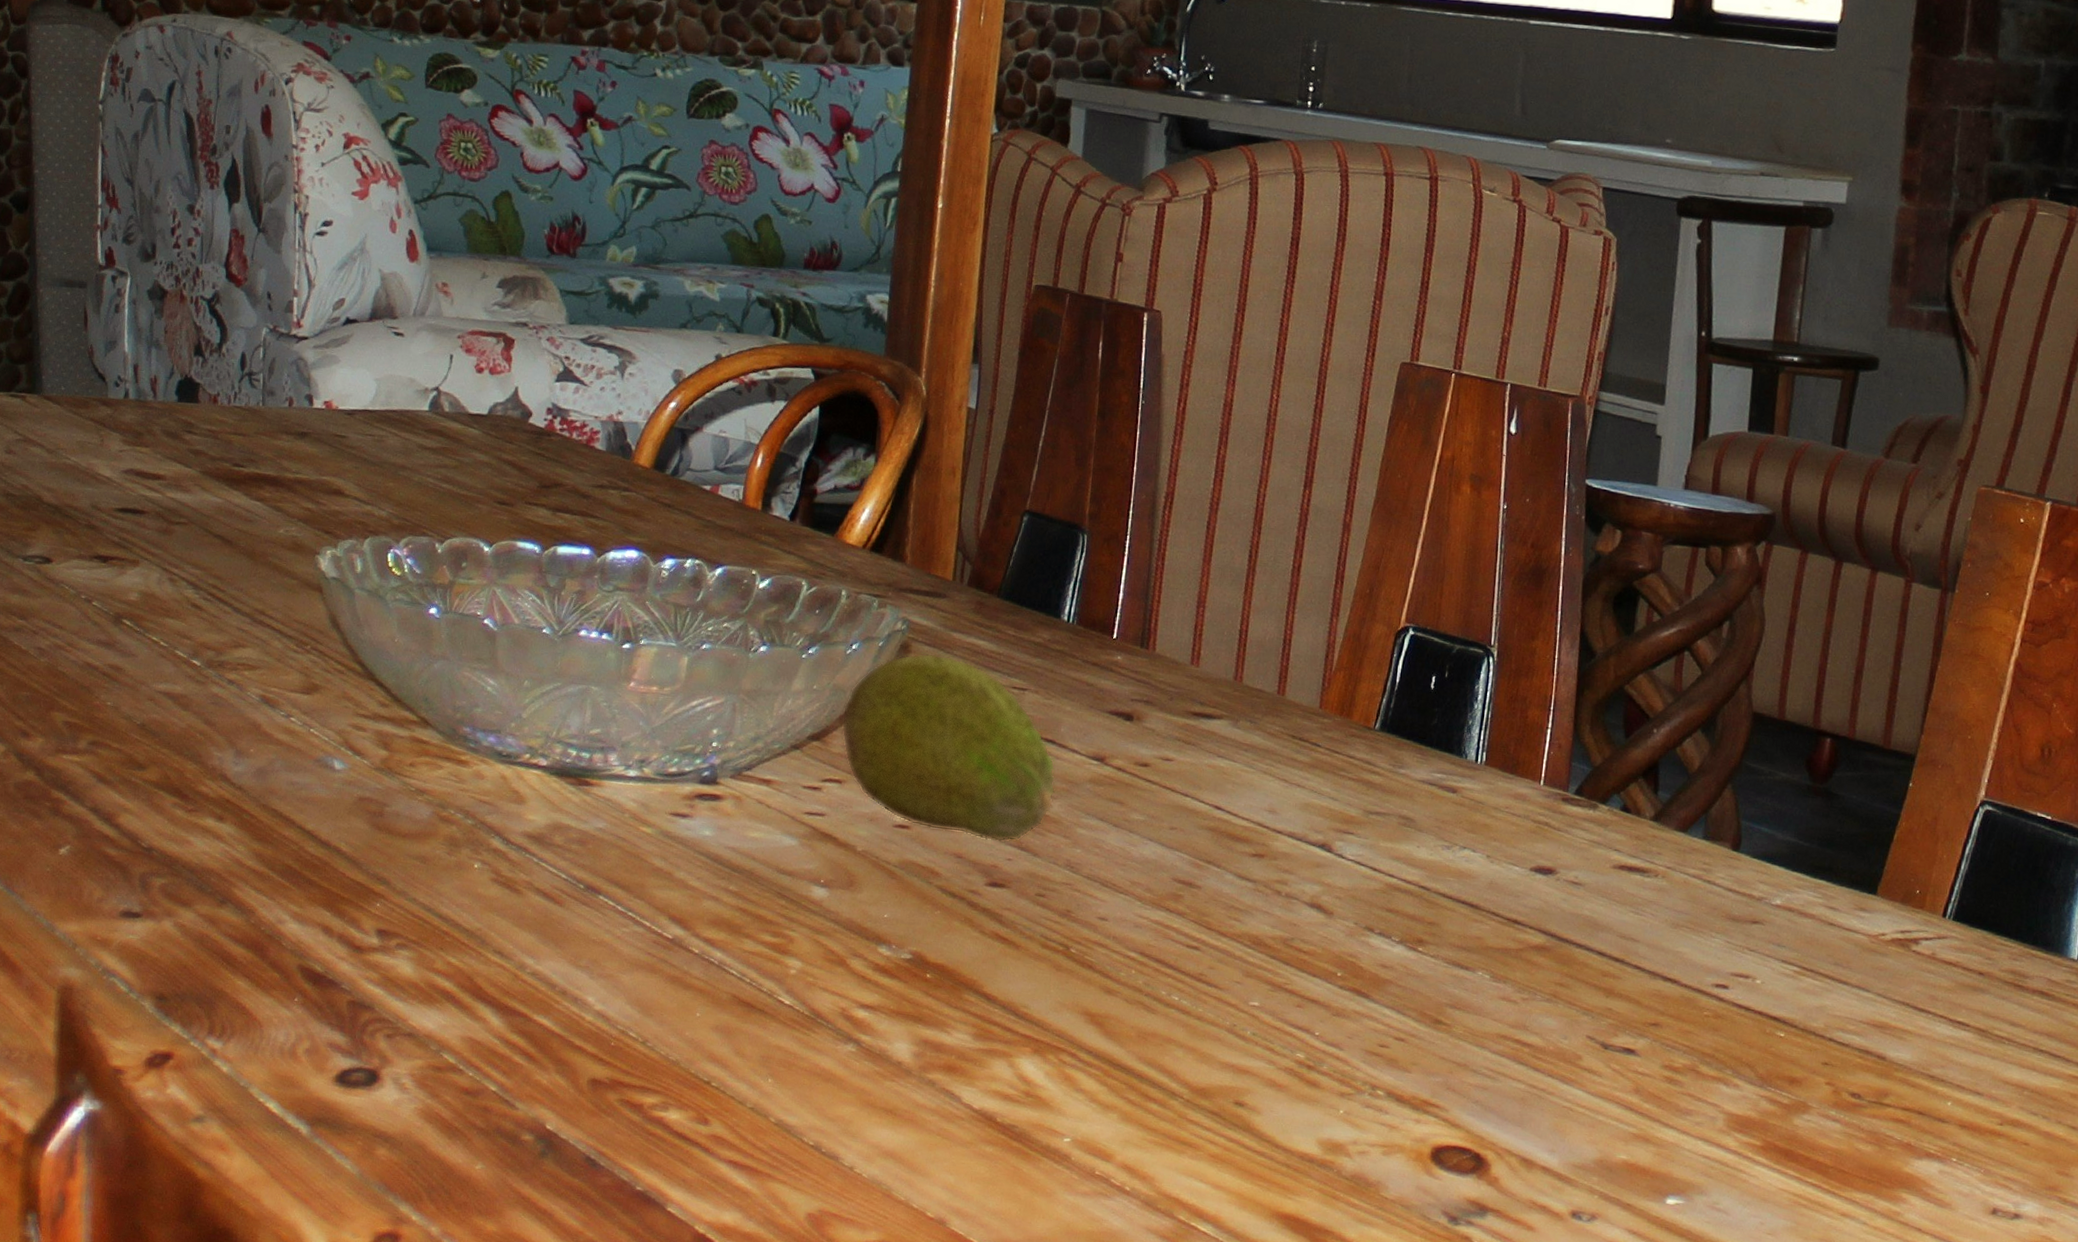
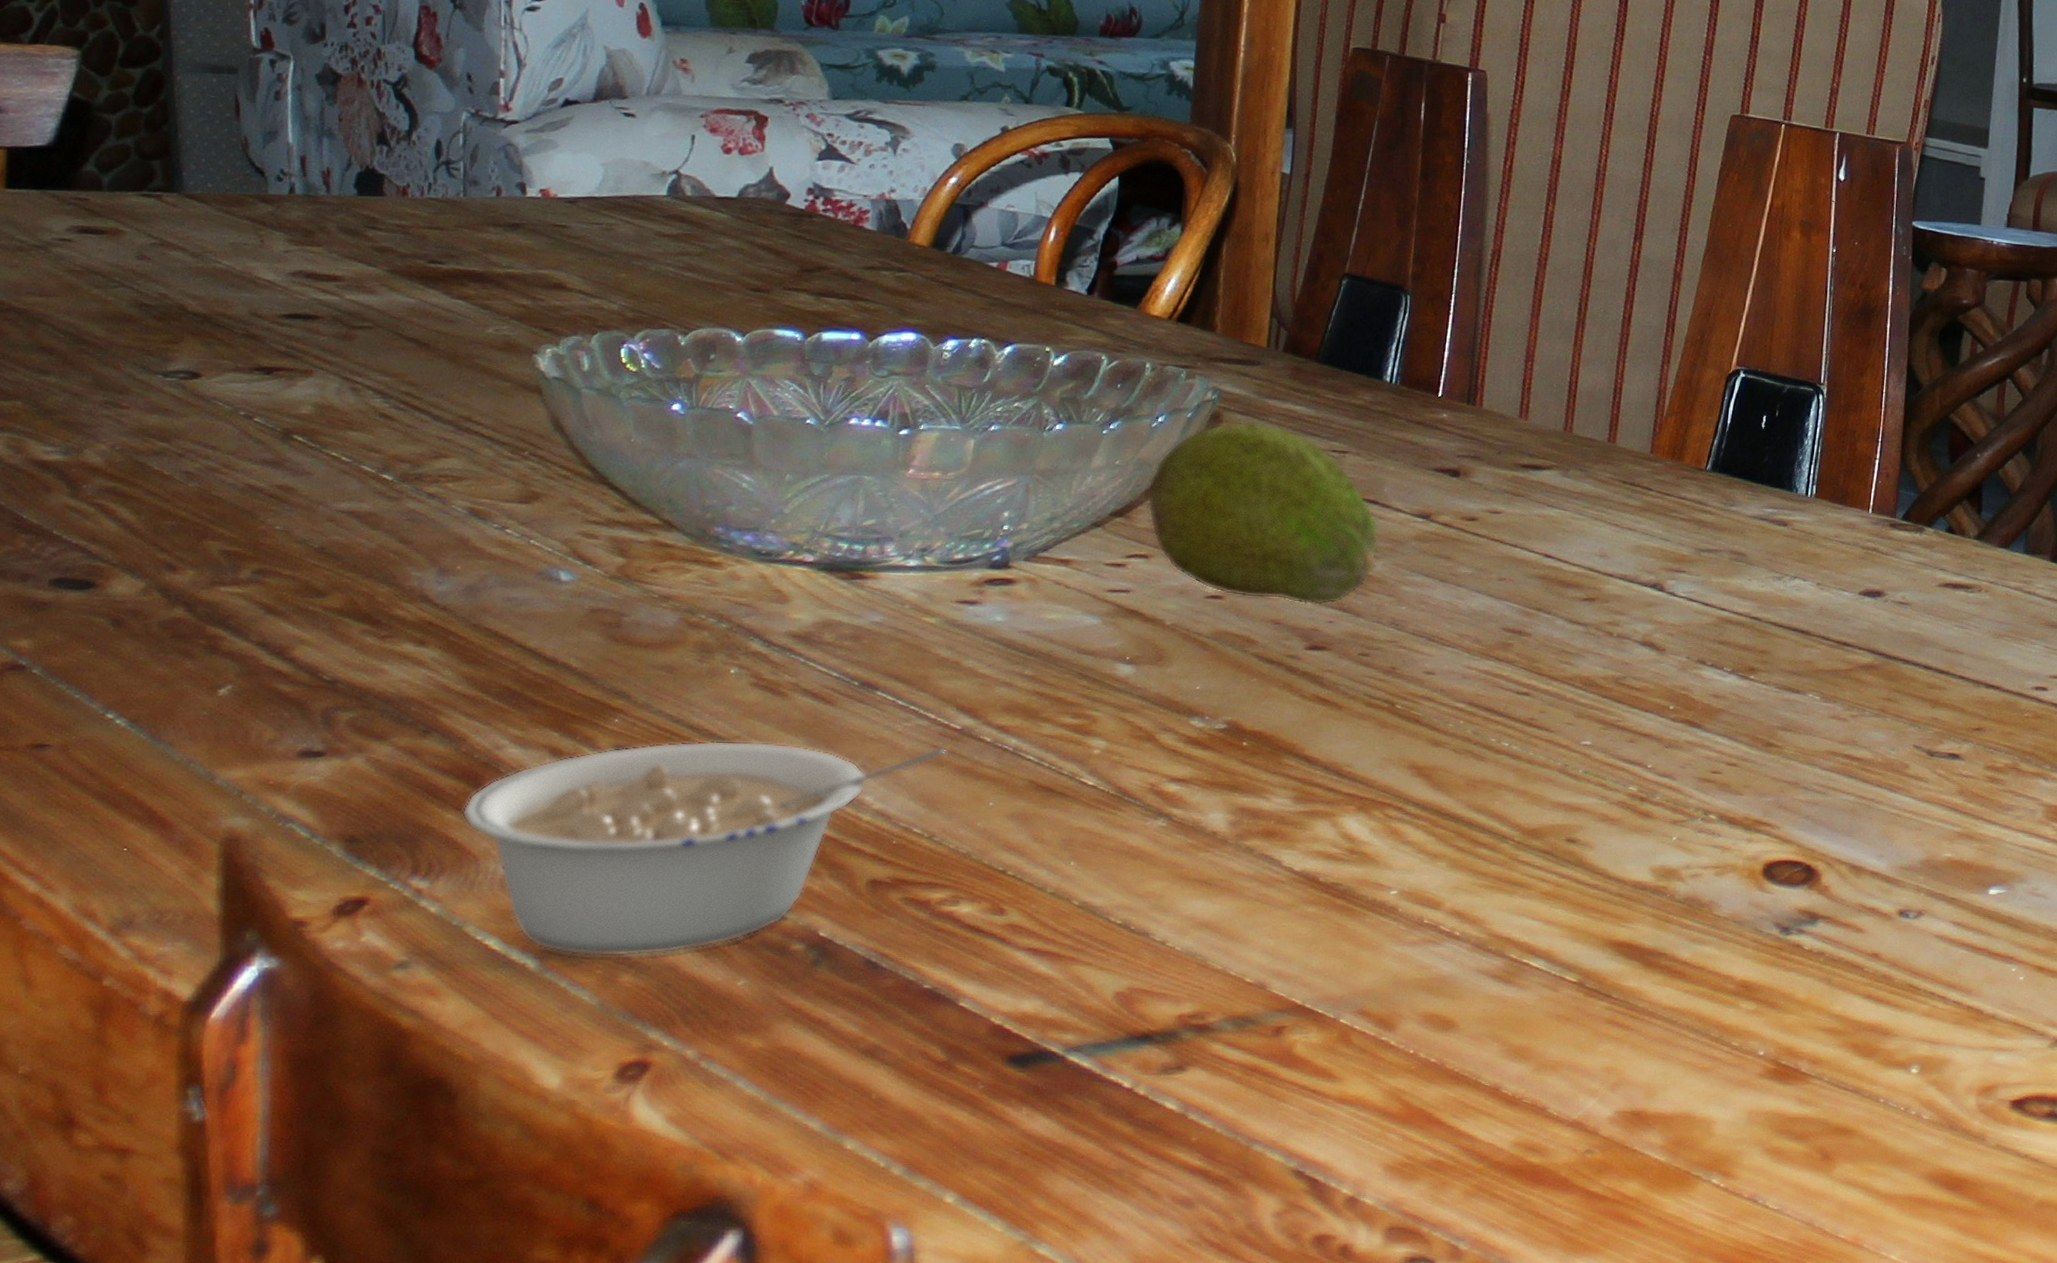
legume: none [250,929,660,1132] -> present [462,740,947,957]

